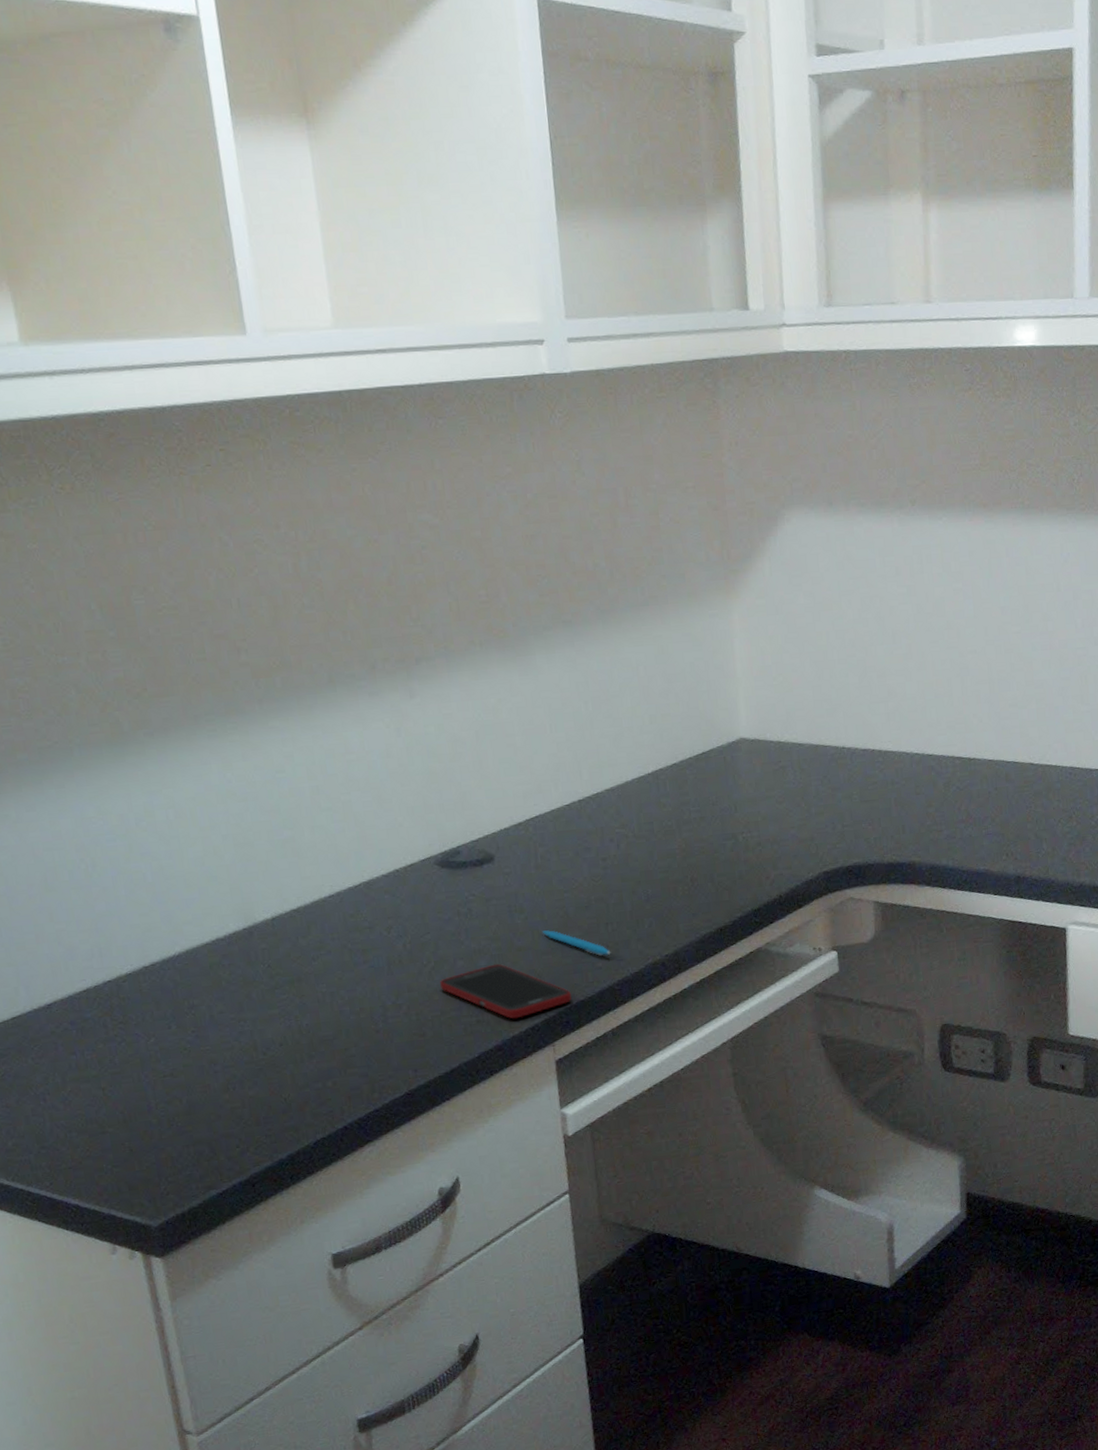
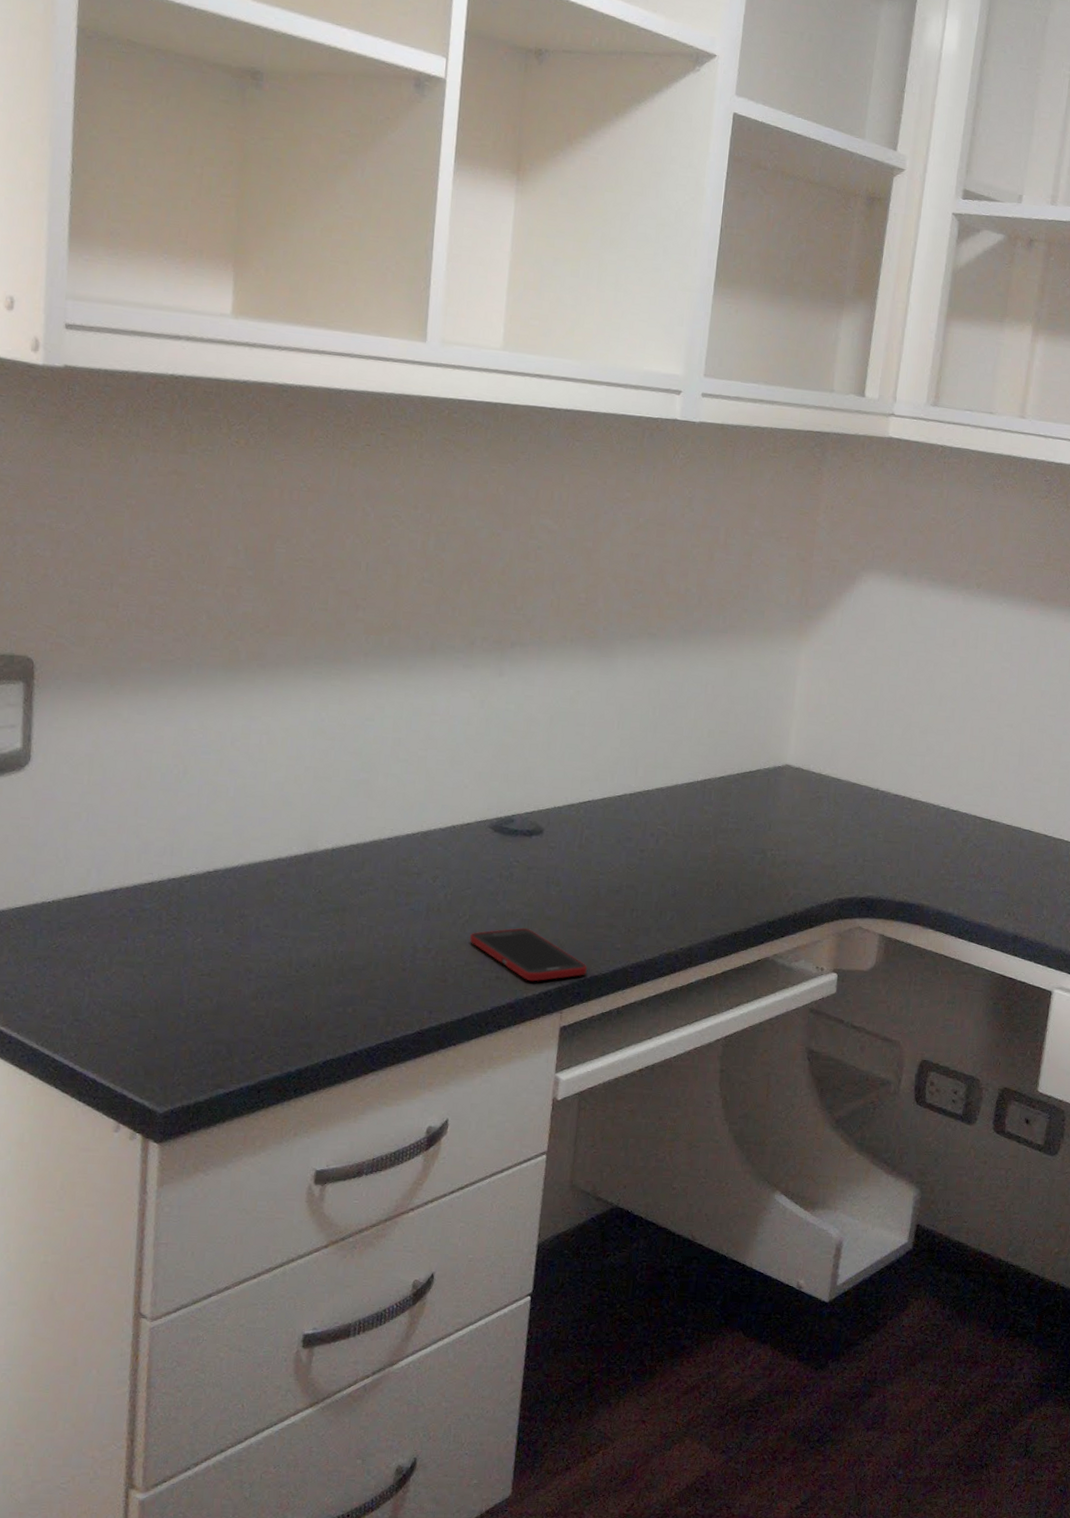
pen: present [541,930,611,956] -> none [572,905,631,938]

